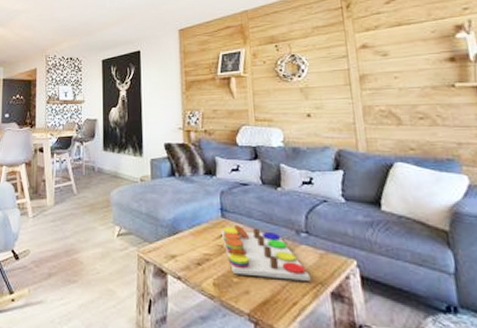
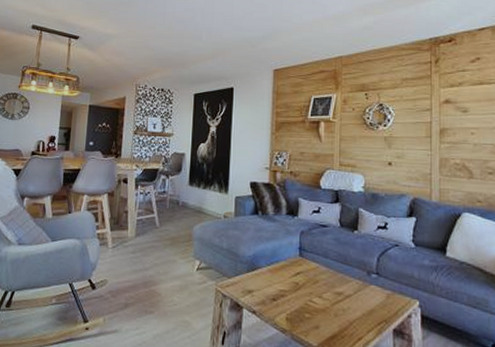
board game: present [222,224,311,281] -> none [298,263,377,318]

